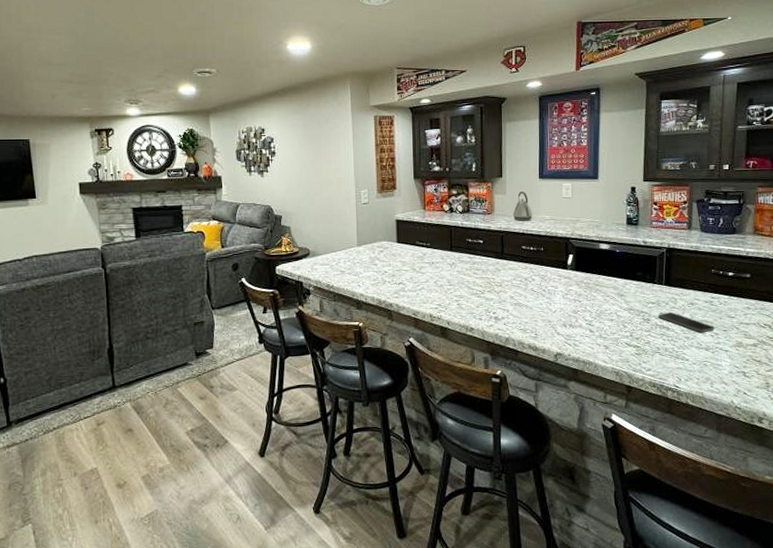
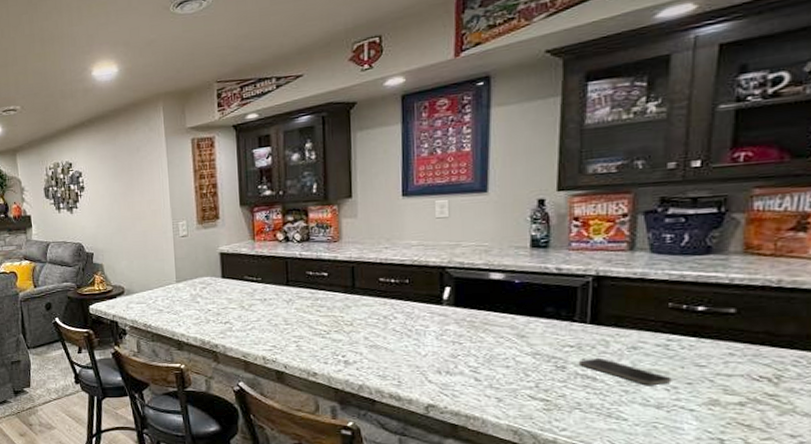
kettle: present [512,192,533,221] -> none [366,213,395,249]

